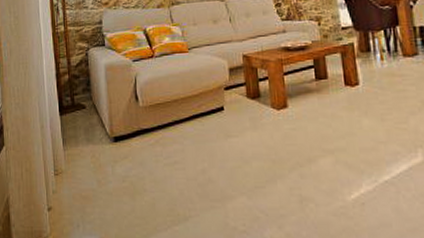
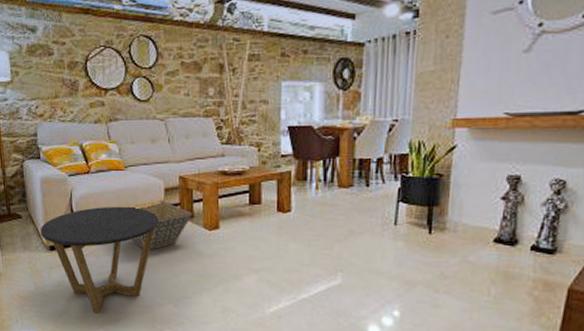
side table: none [104,89,225,212] -> present [40,206,159,313]
basket: none [192,81,260,135] -> present [127,201,193,250]

